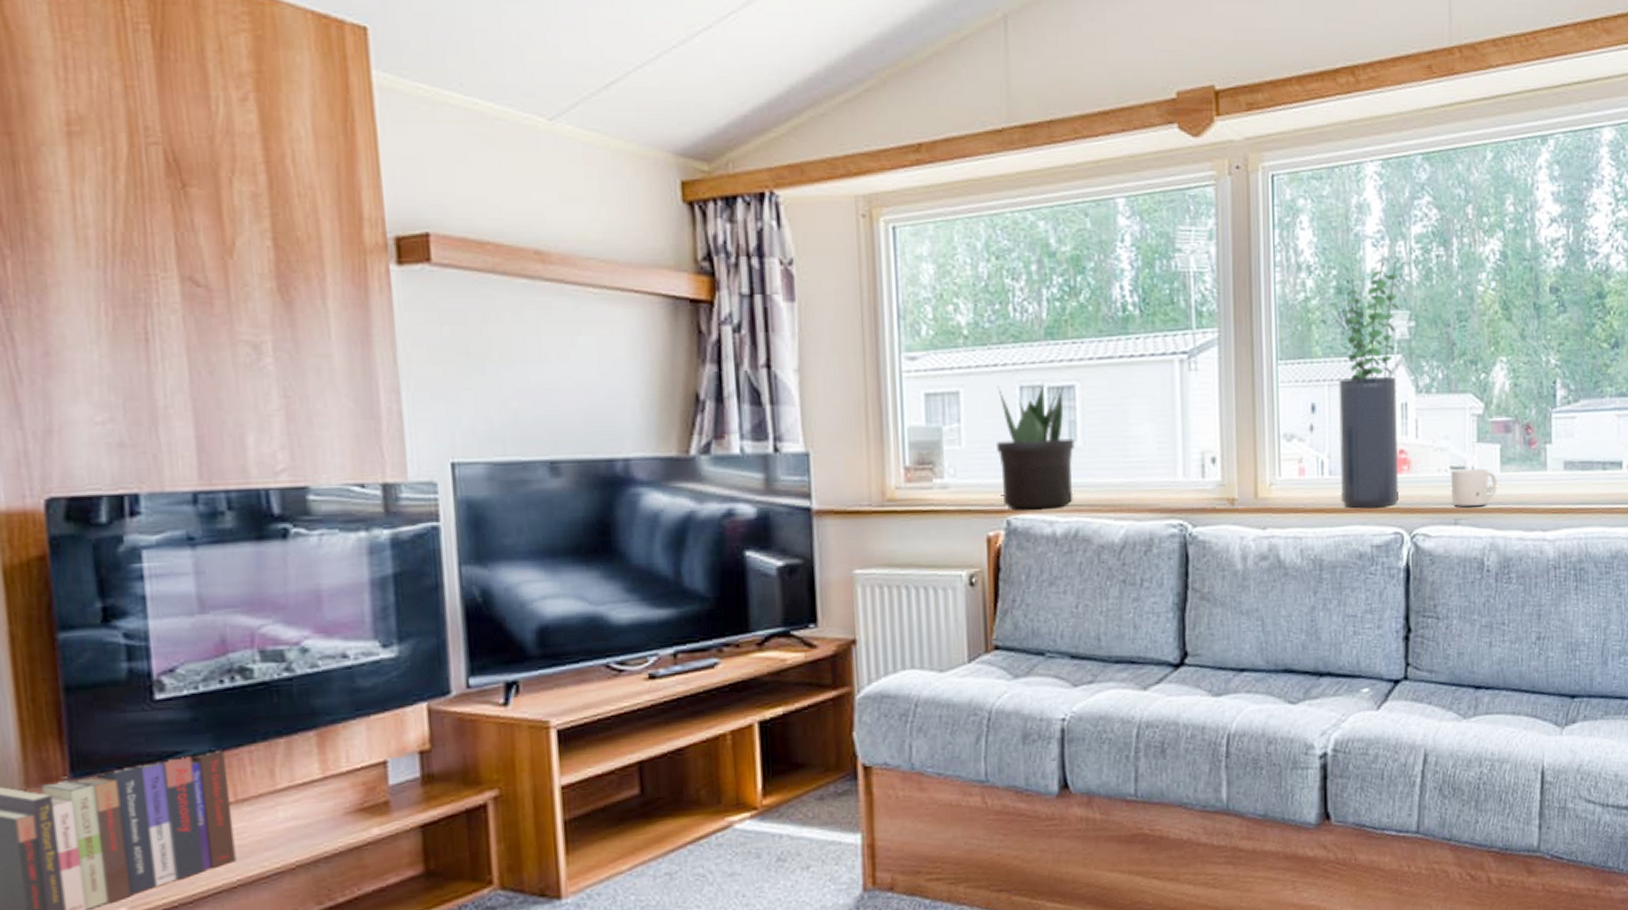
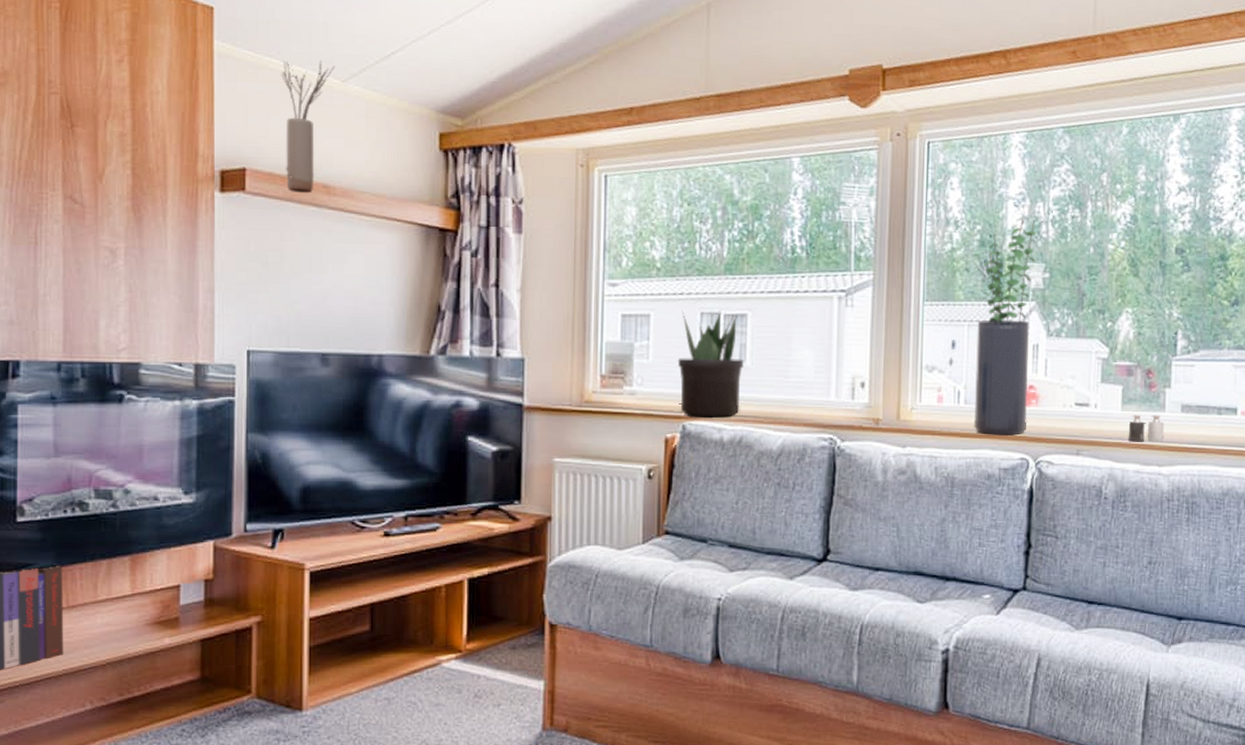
vase: none [467,93,538,263] -> present [281,60,335,194]
mug: present [1451,468,1497,508] -> none [1075,406,1118,440]
candle: none [1508,474,1547,506] -> present [1128,414,1165,442]

